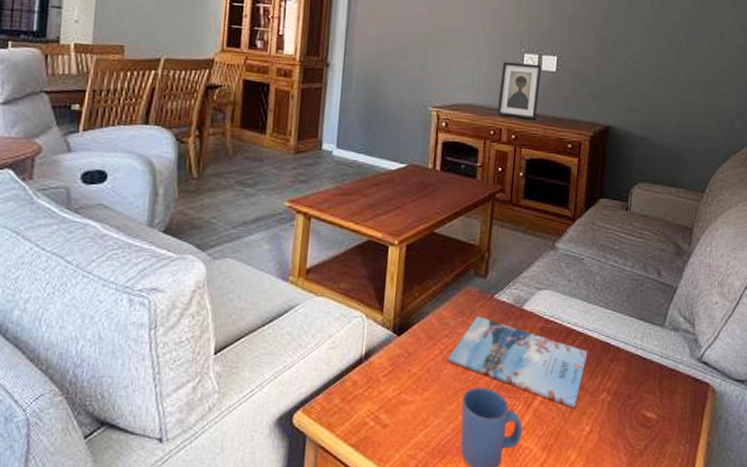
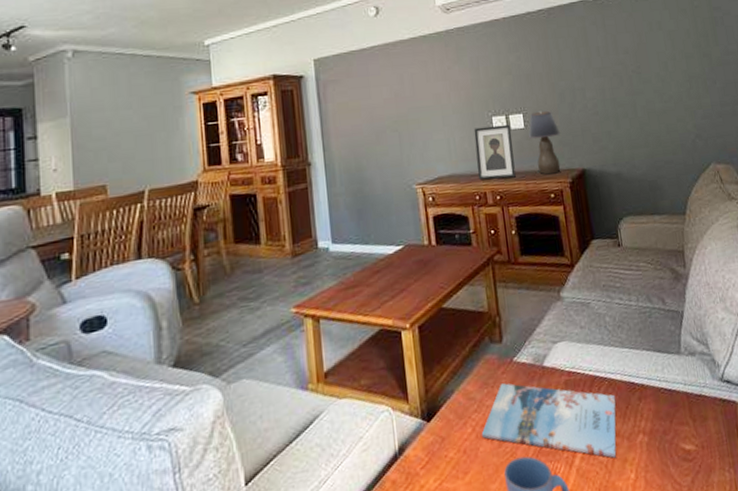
table lamp: none [557,57,592,125] -> present [528,111,561,175]

